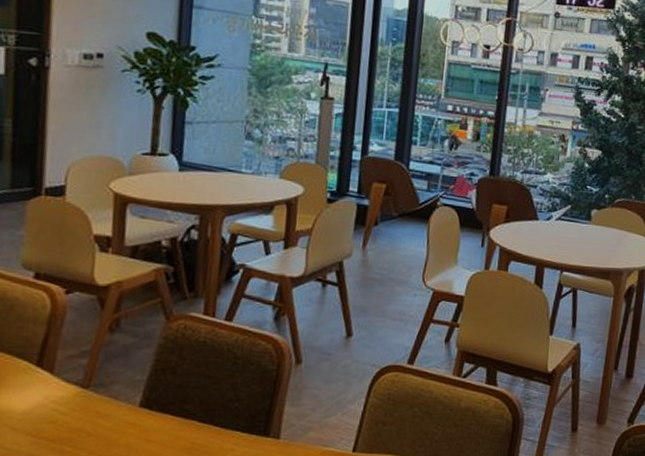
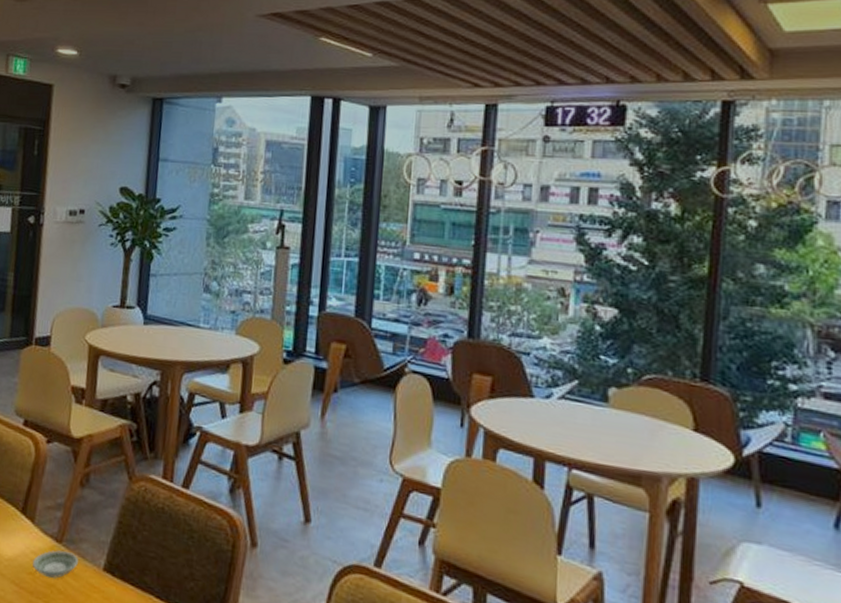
saucer: none [53,396,110,424] -> present [32,550,78,579]

